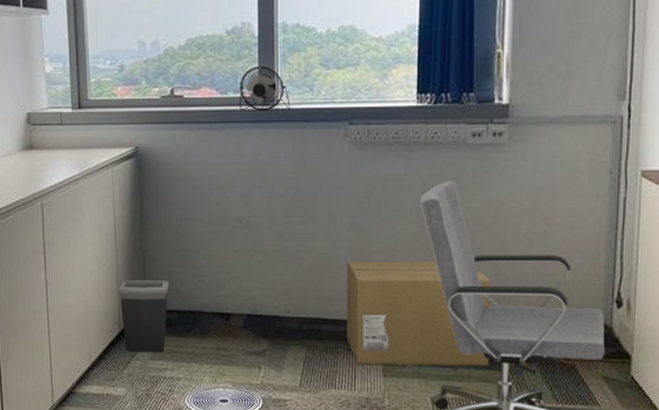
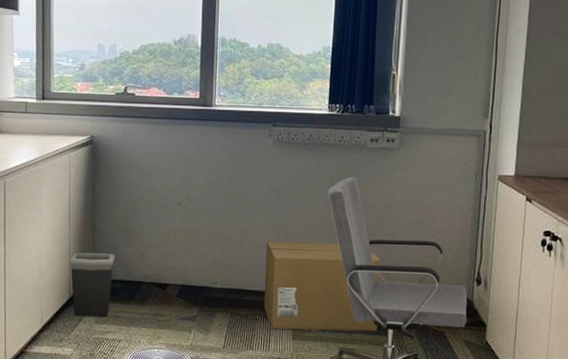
desk fan: present [238,66,291,111] -> none [182,72,226,112]

